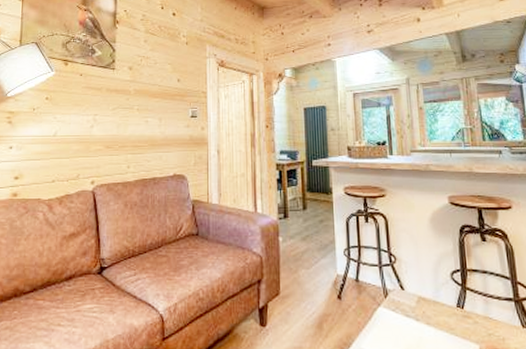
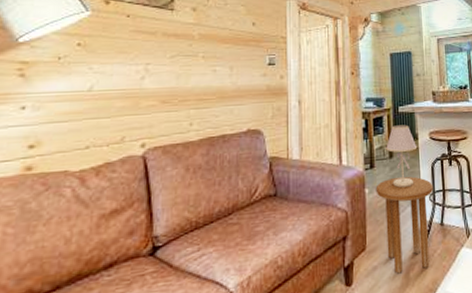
side table: none [289,228,348,323] -> present [375,176,434,274]
table lamp: none [299,178,332,239] -> present [386,125,418,188]

